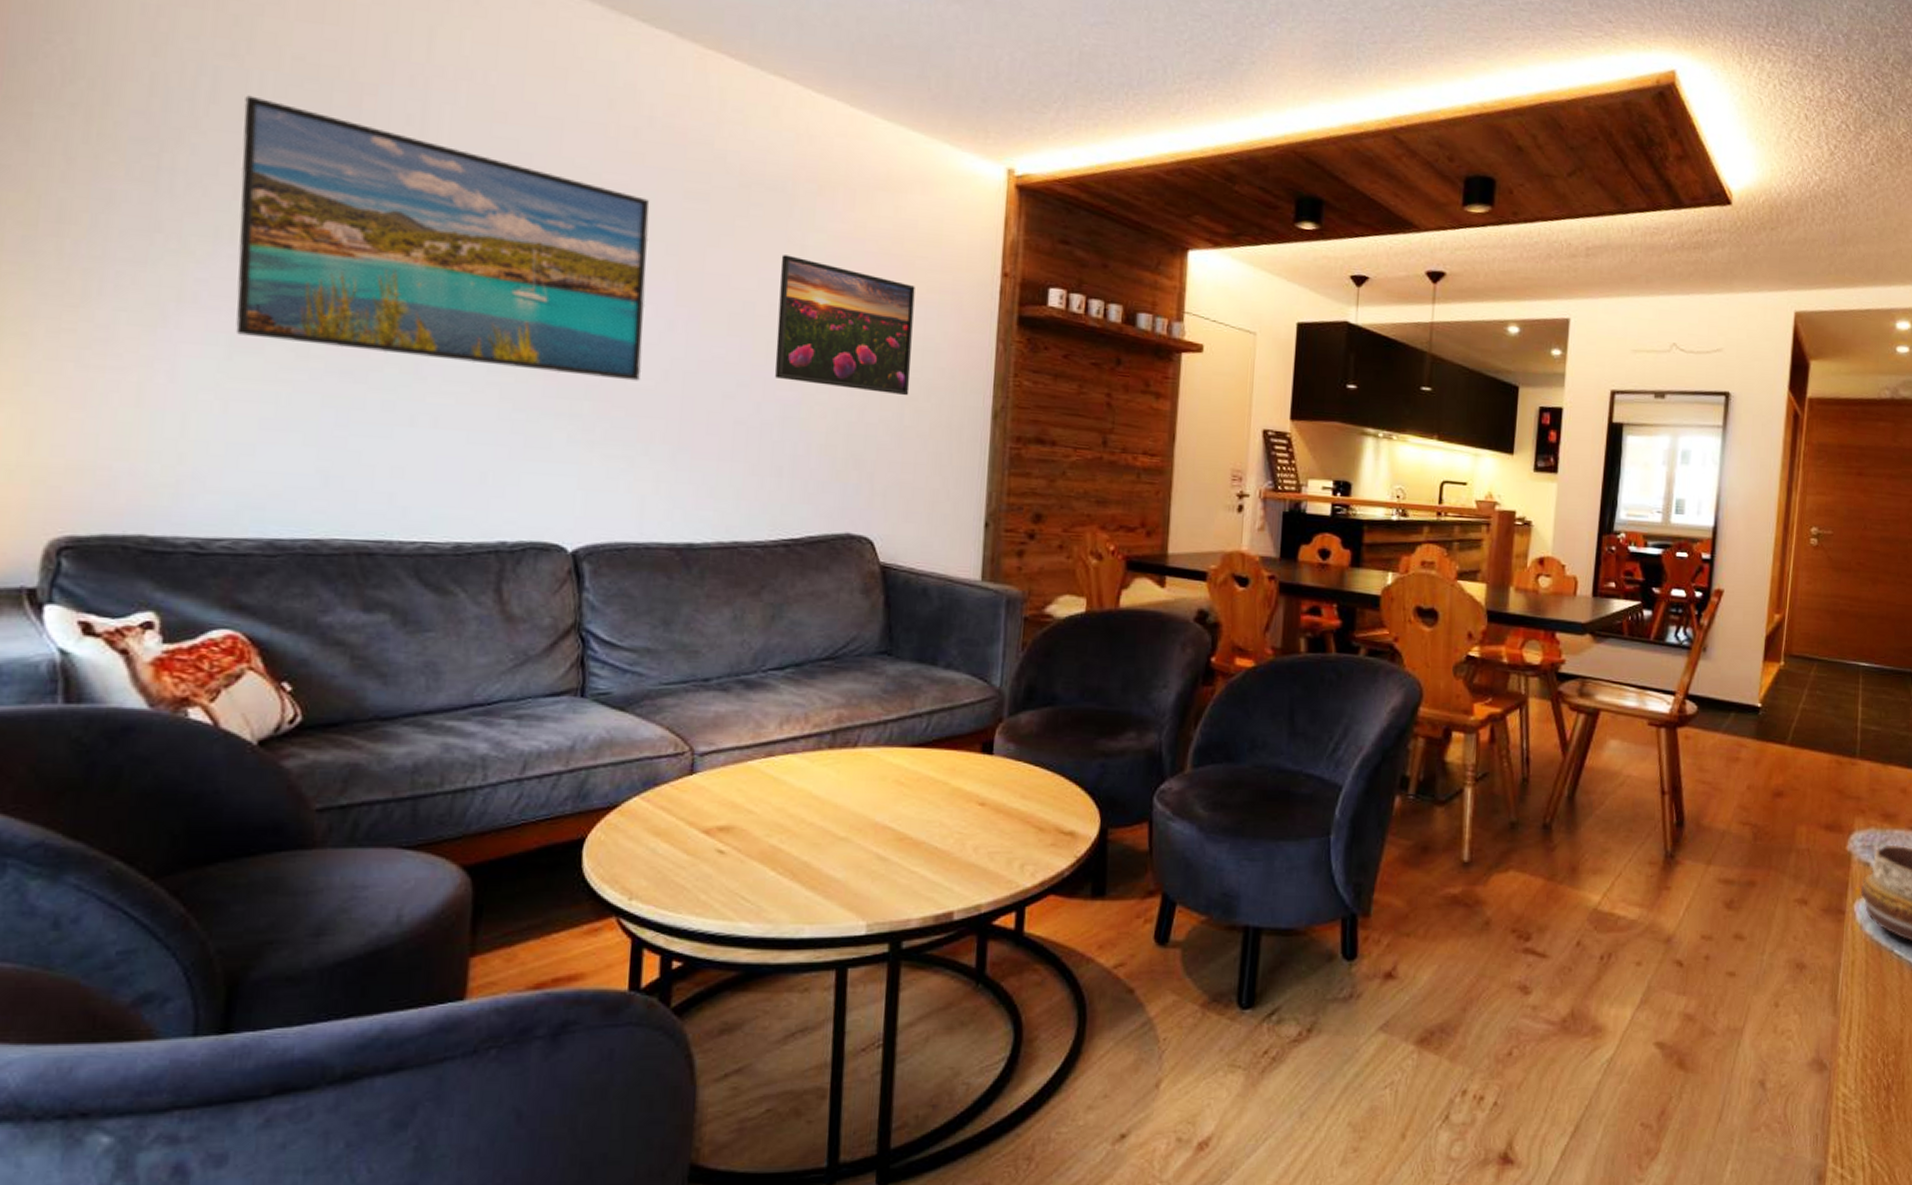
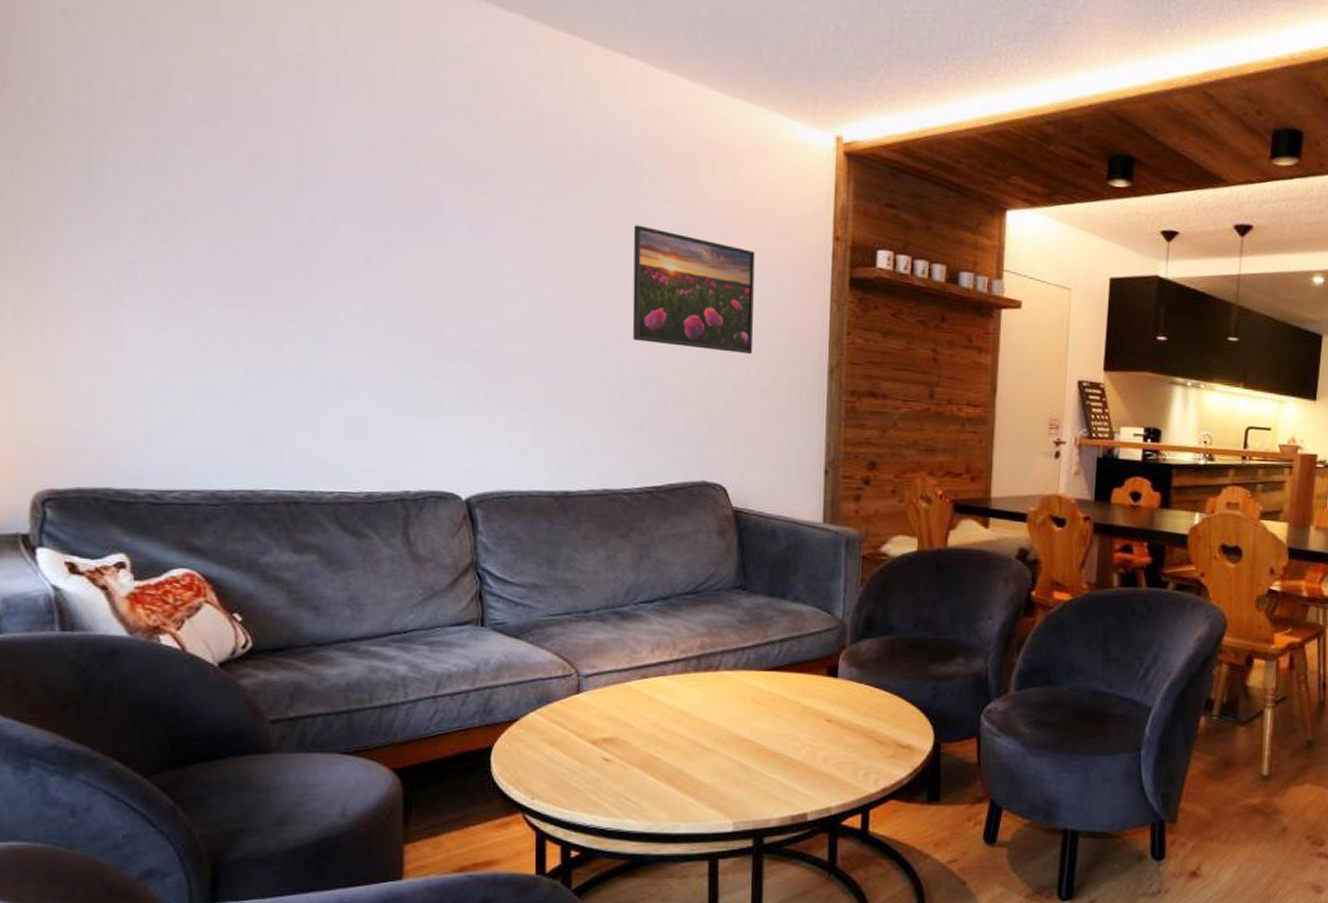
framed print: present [235,95,650,381] -> none [157,90,515,345]

